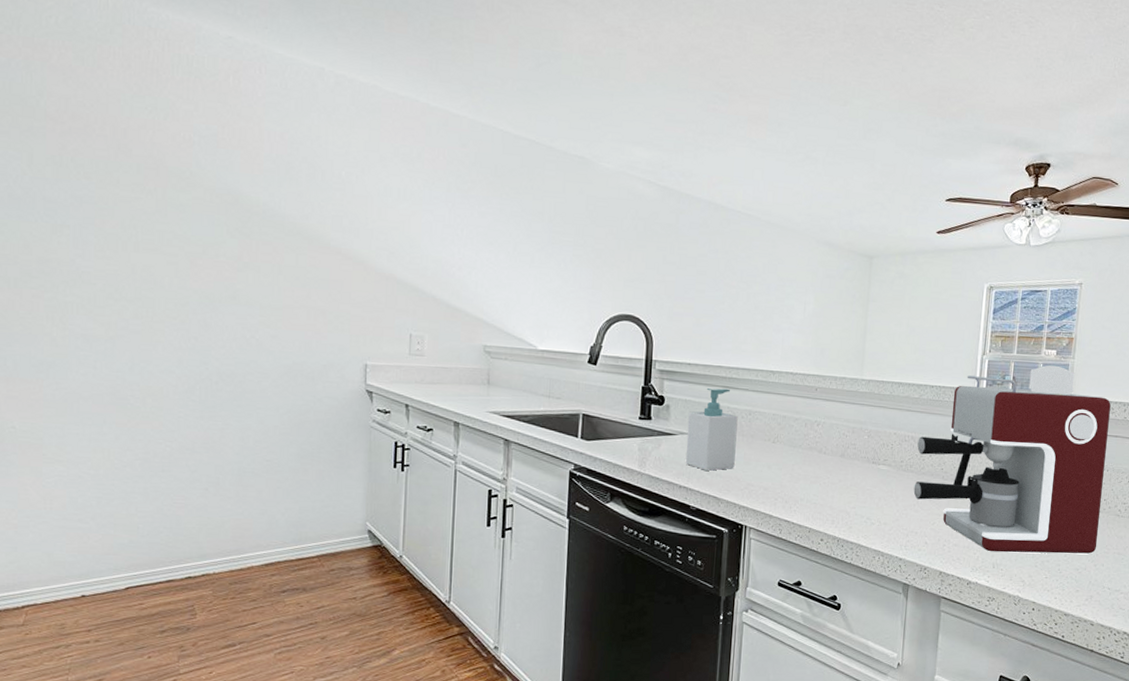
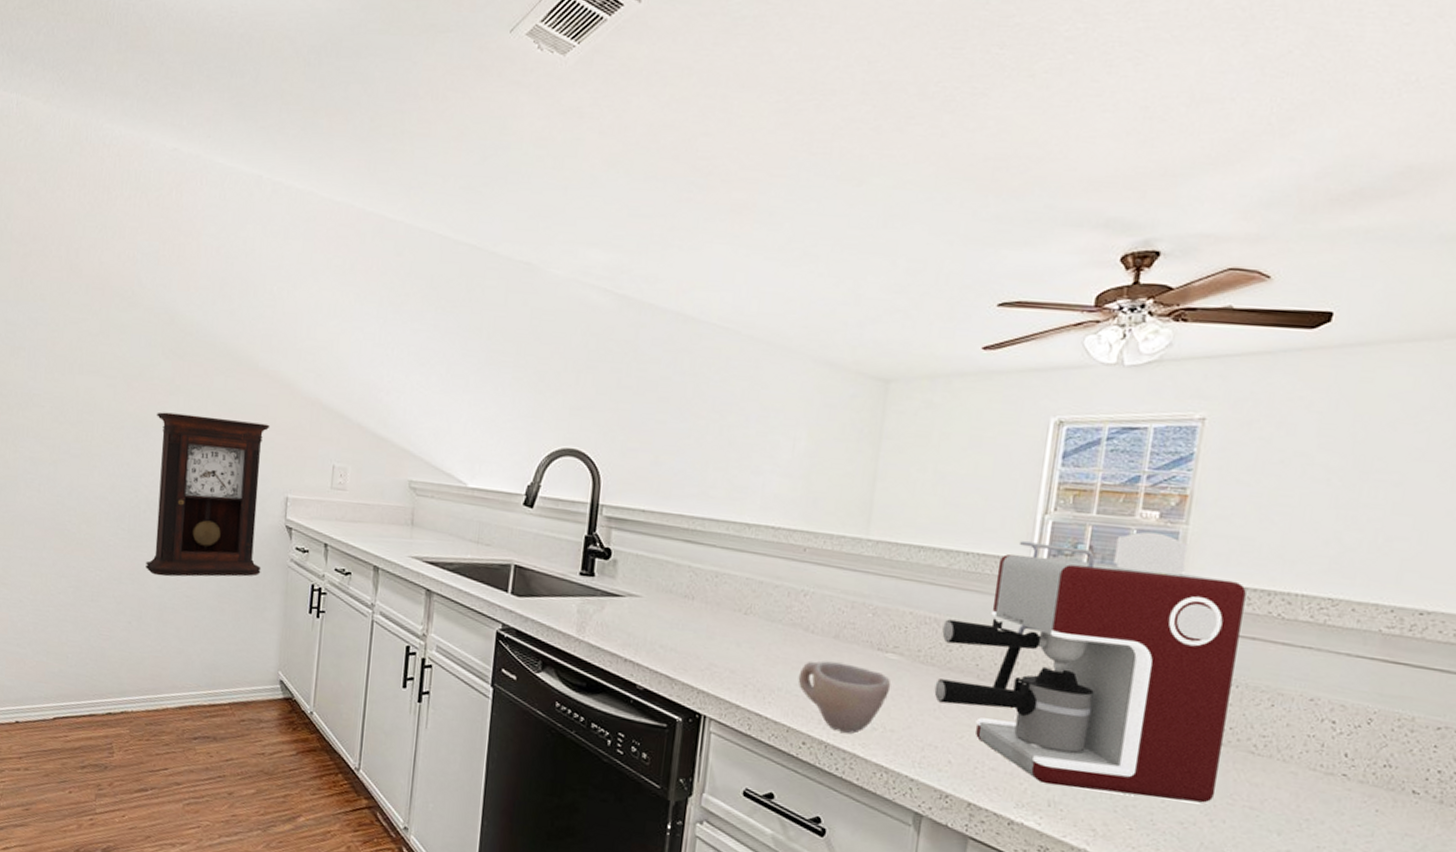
pendulum clock: none [221,288,346,443] -> present [146,412,270,577]
soap bottle: present [685,388,738,471] -> none [633,542,701,644]
cup: none [815,475,883,529] -> present [798,660,891,734]

